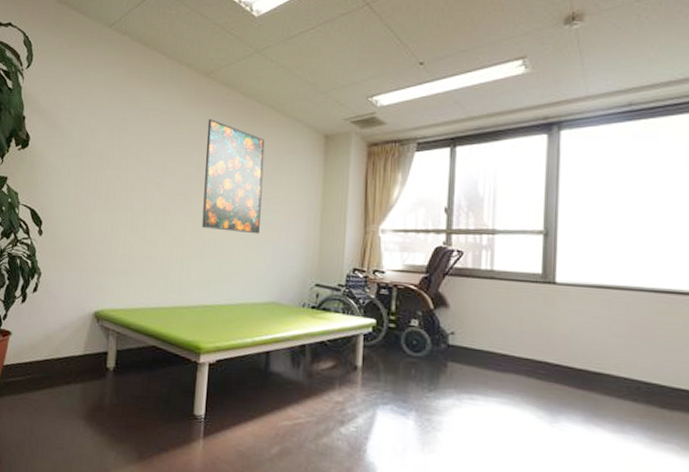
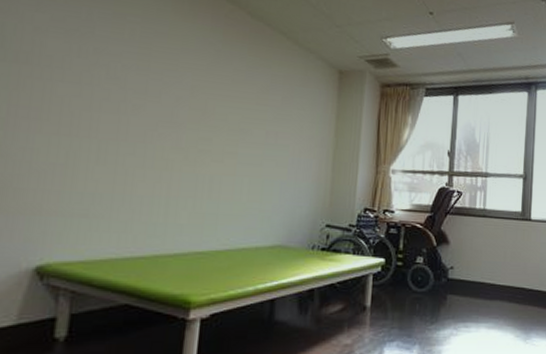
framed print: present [202,119,265,234] -> none [195,36,275,171]

